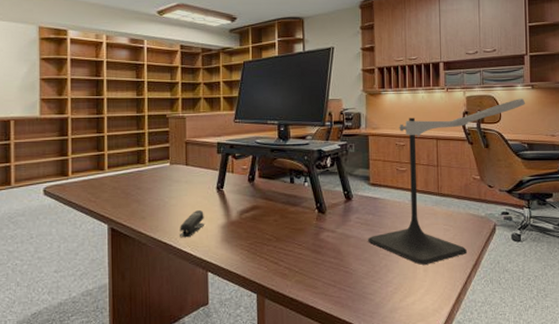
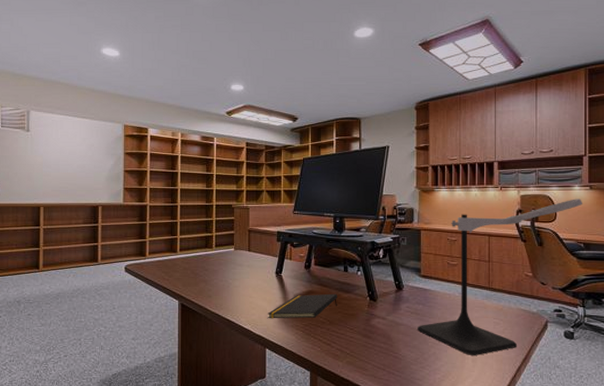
stapler: present [180,209,205,238] -> none [241,291,265,316]
notepad: none [208,207,284,238] -> present [267,293,337,319]

